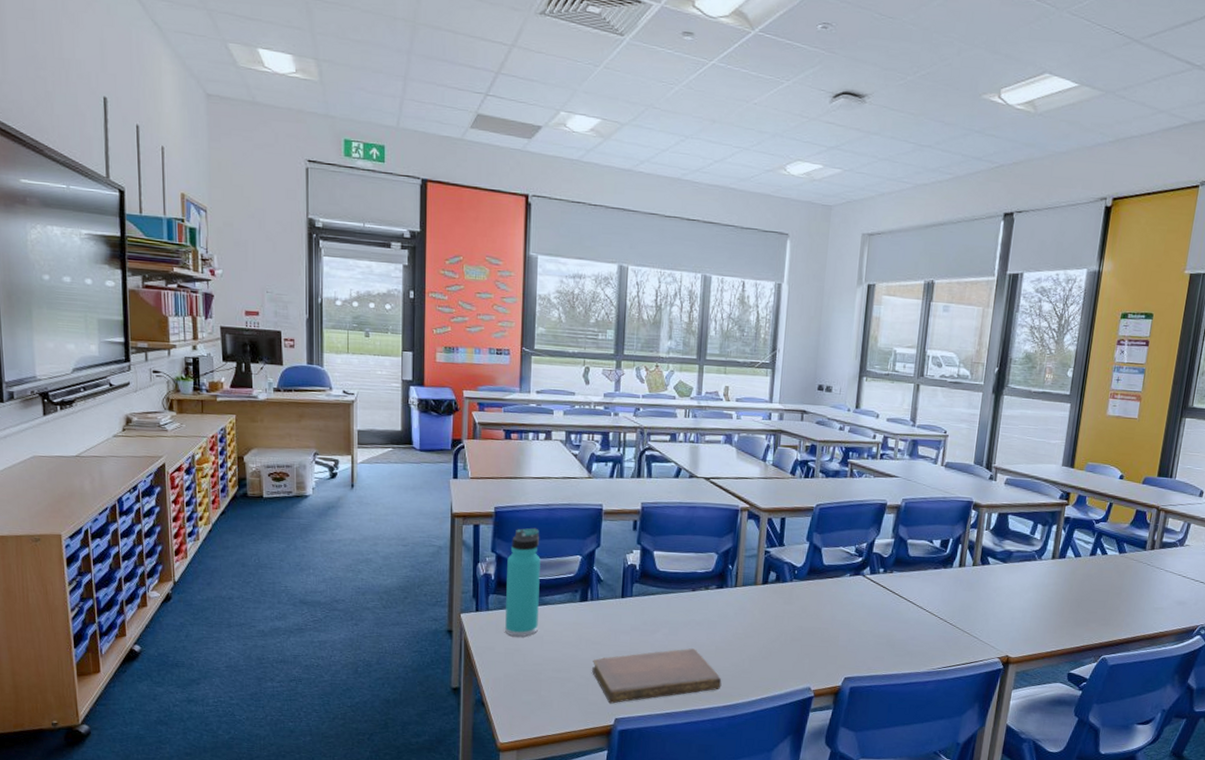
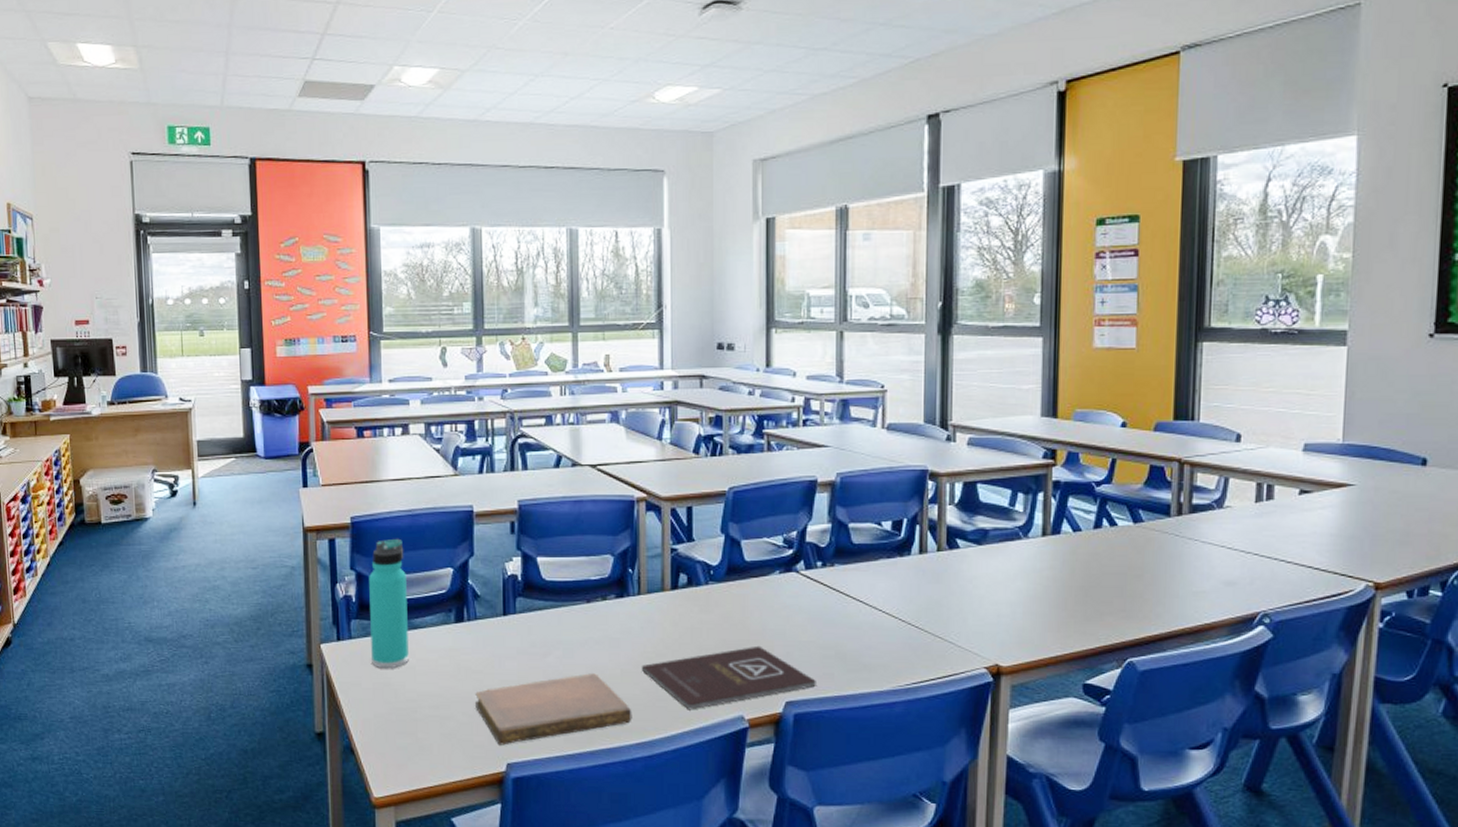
book: none [733,632,870,681] -> present [642,645,816,710]

